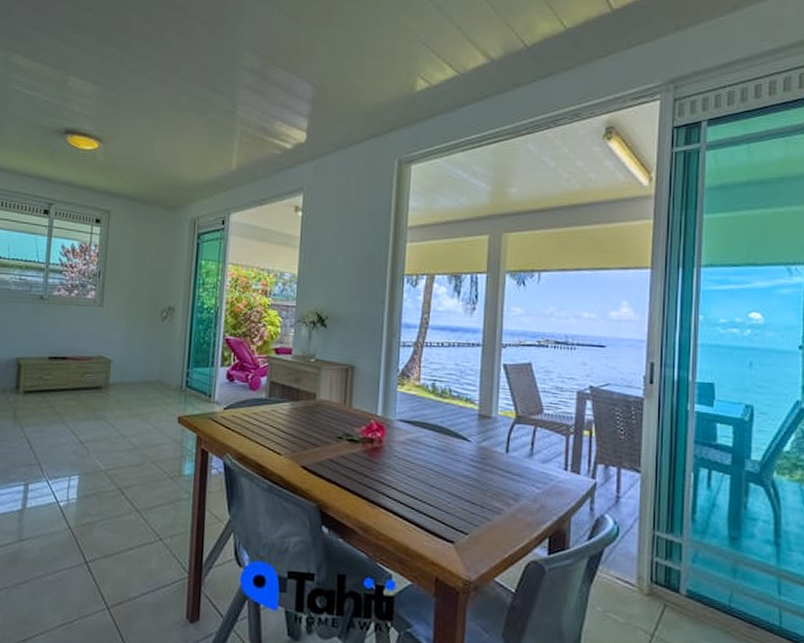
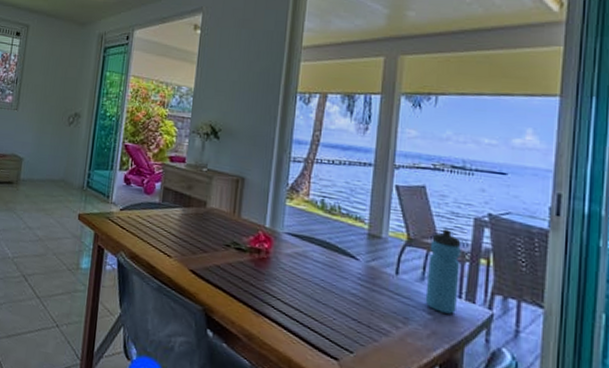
water bottle: none [534,404,566,487] -> present [425,229,461,314]

